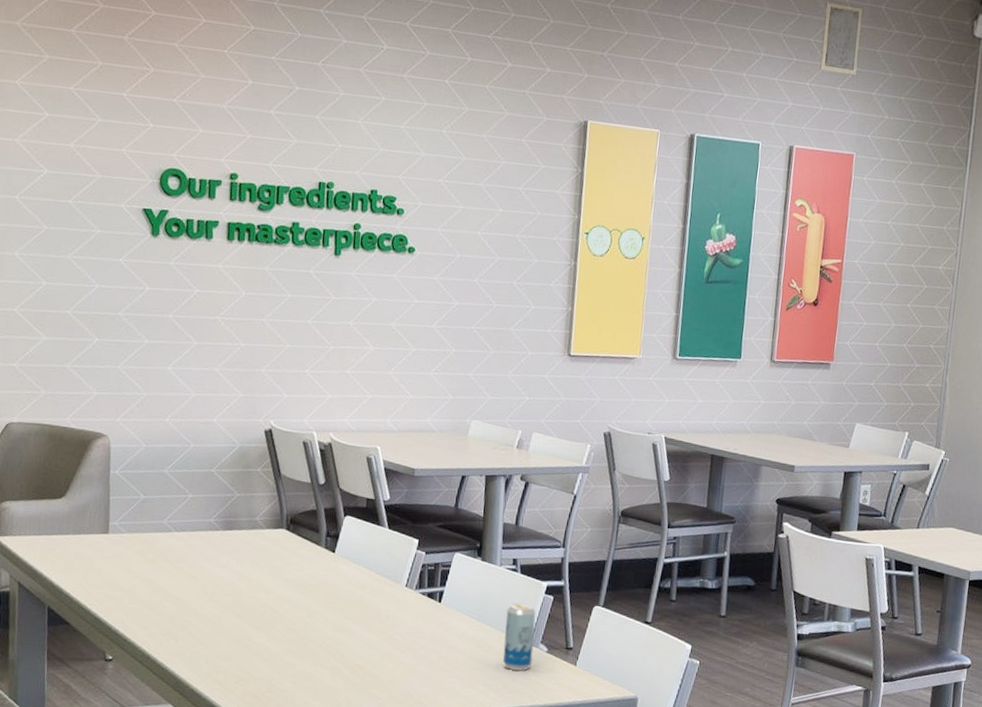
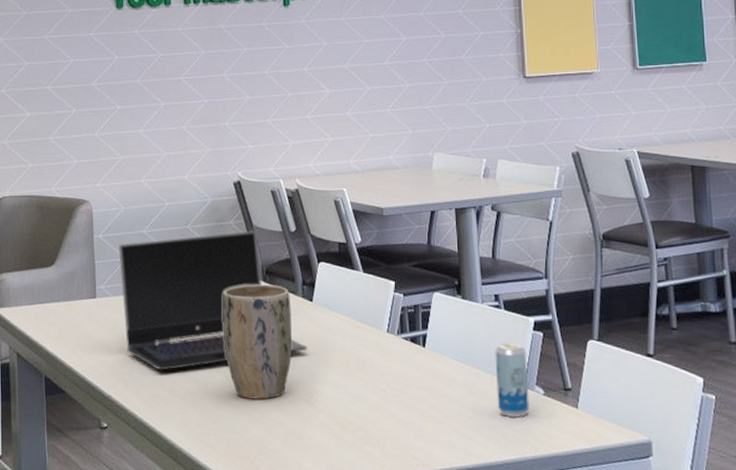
laptop computer: none [136,479,326,609] -> present [119,231,308,371]
plant pot: none [240,532,313,642] -> present [222,284,293,400]

